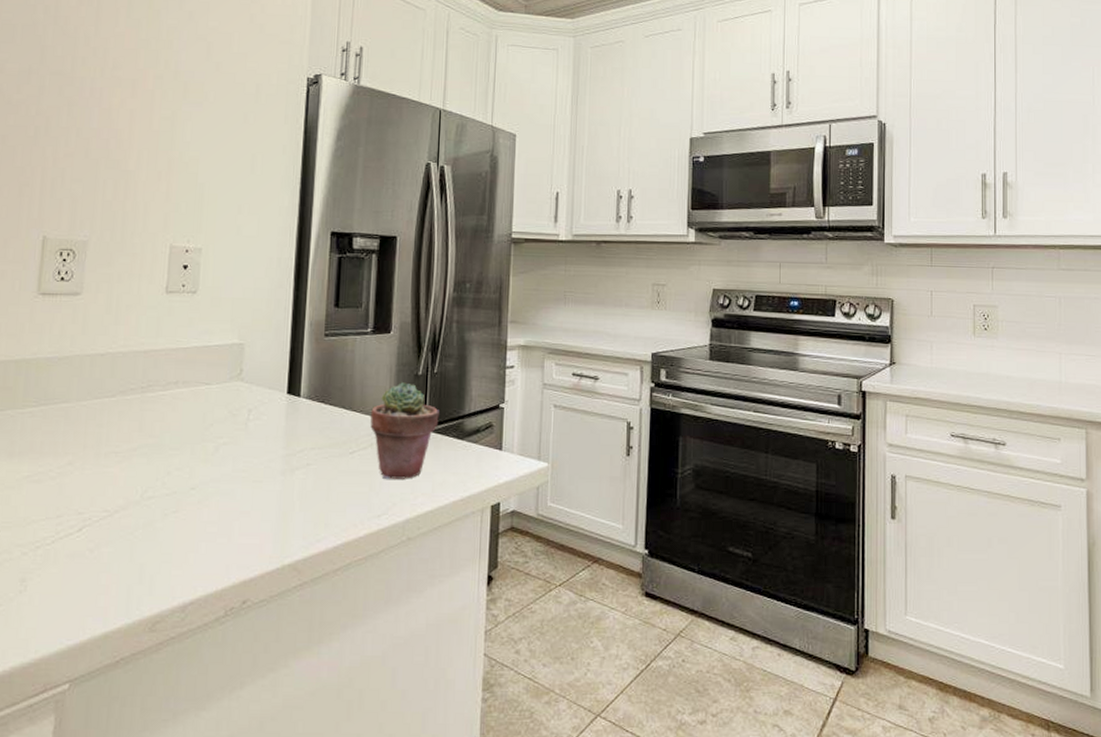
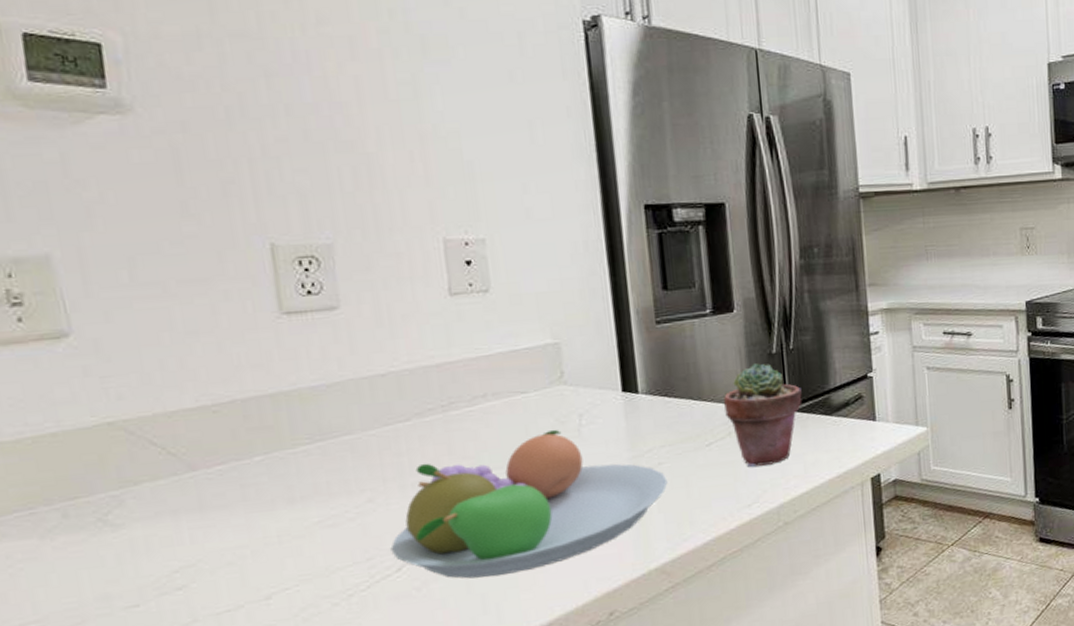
fruit bowl: none [77,420,312,550] -> present [390,429,668,579]

